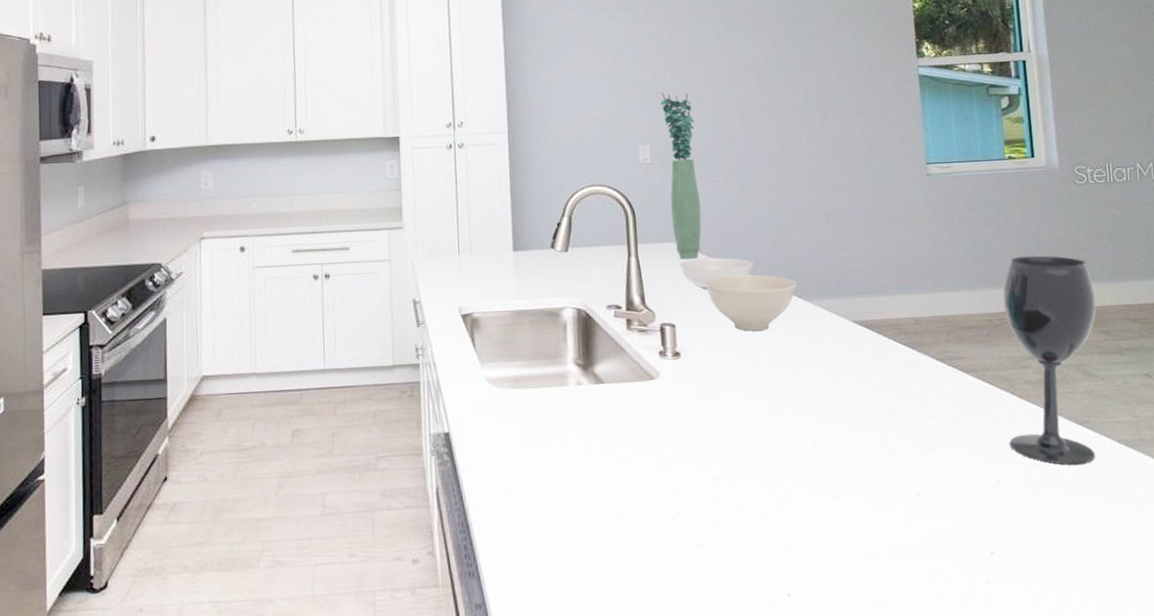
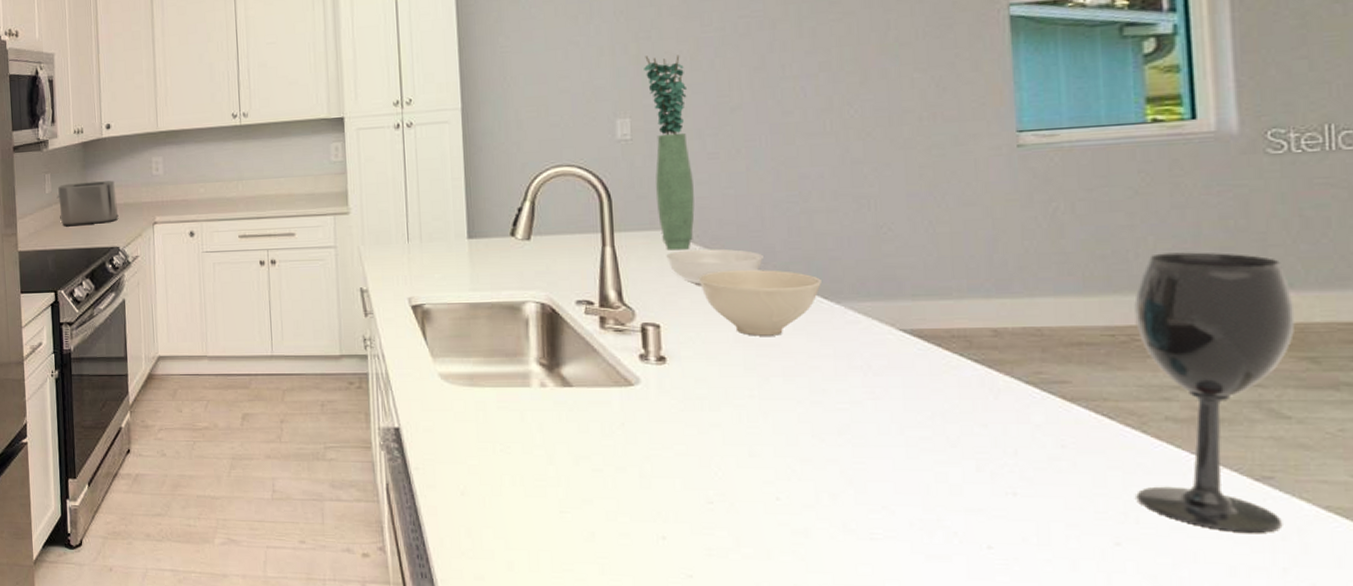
toaster: none [90,194,162,243] -> present [56,180,119,227]

